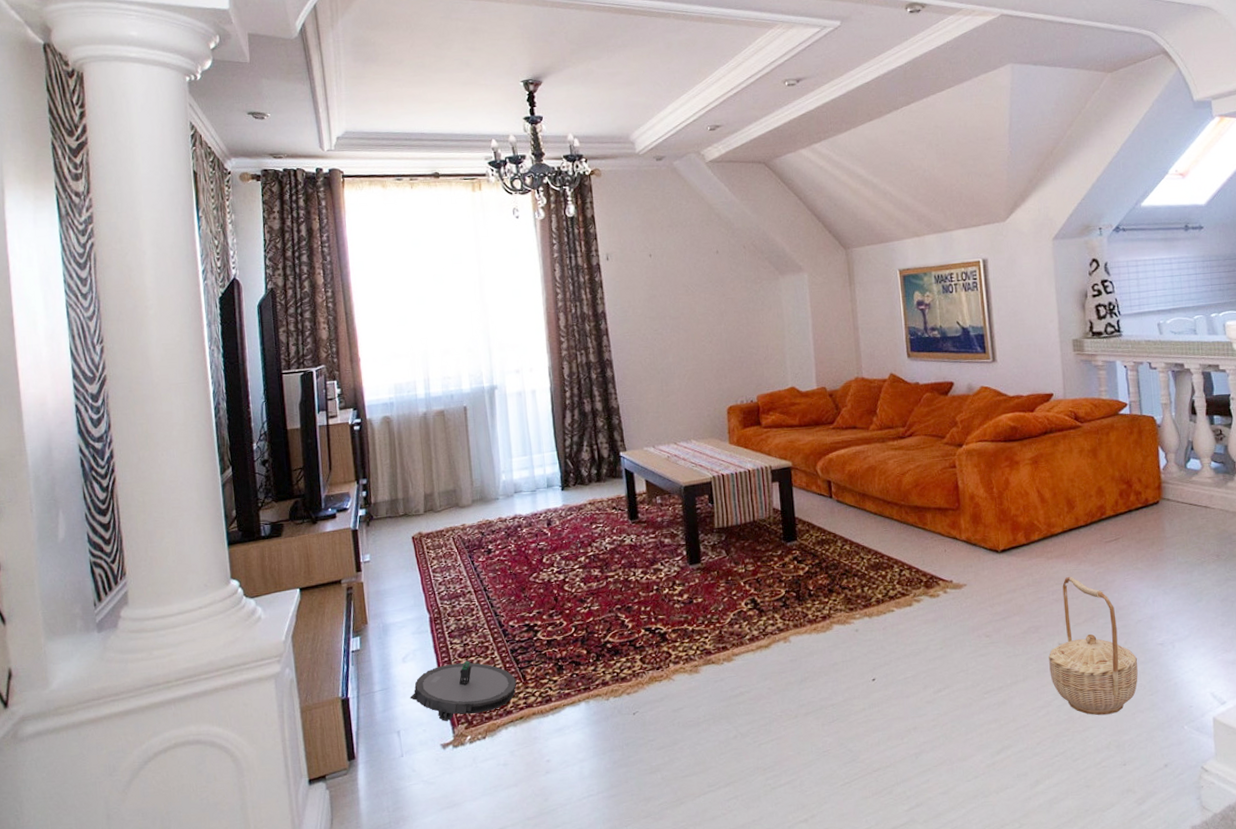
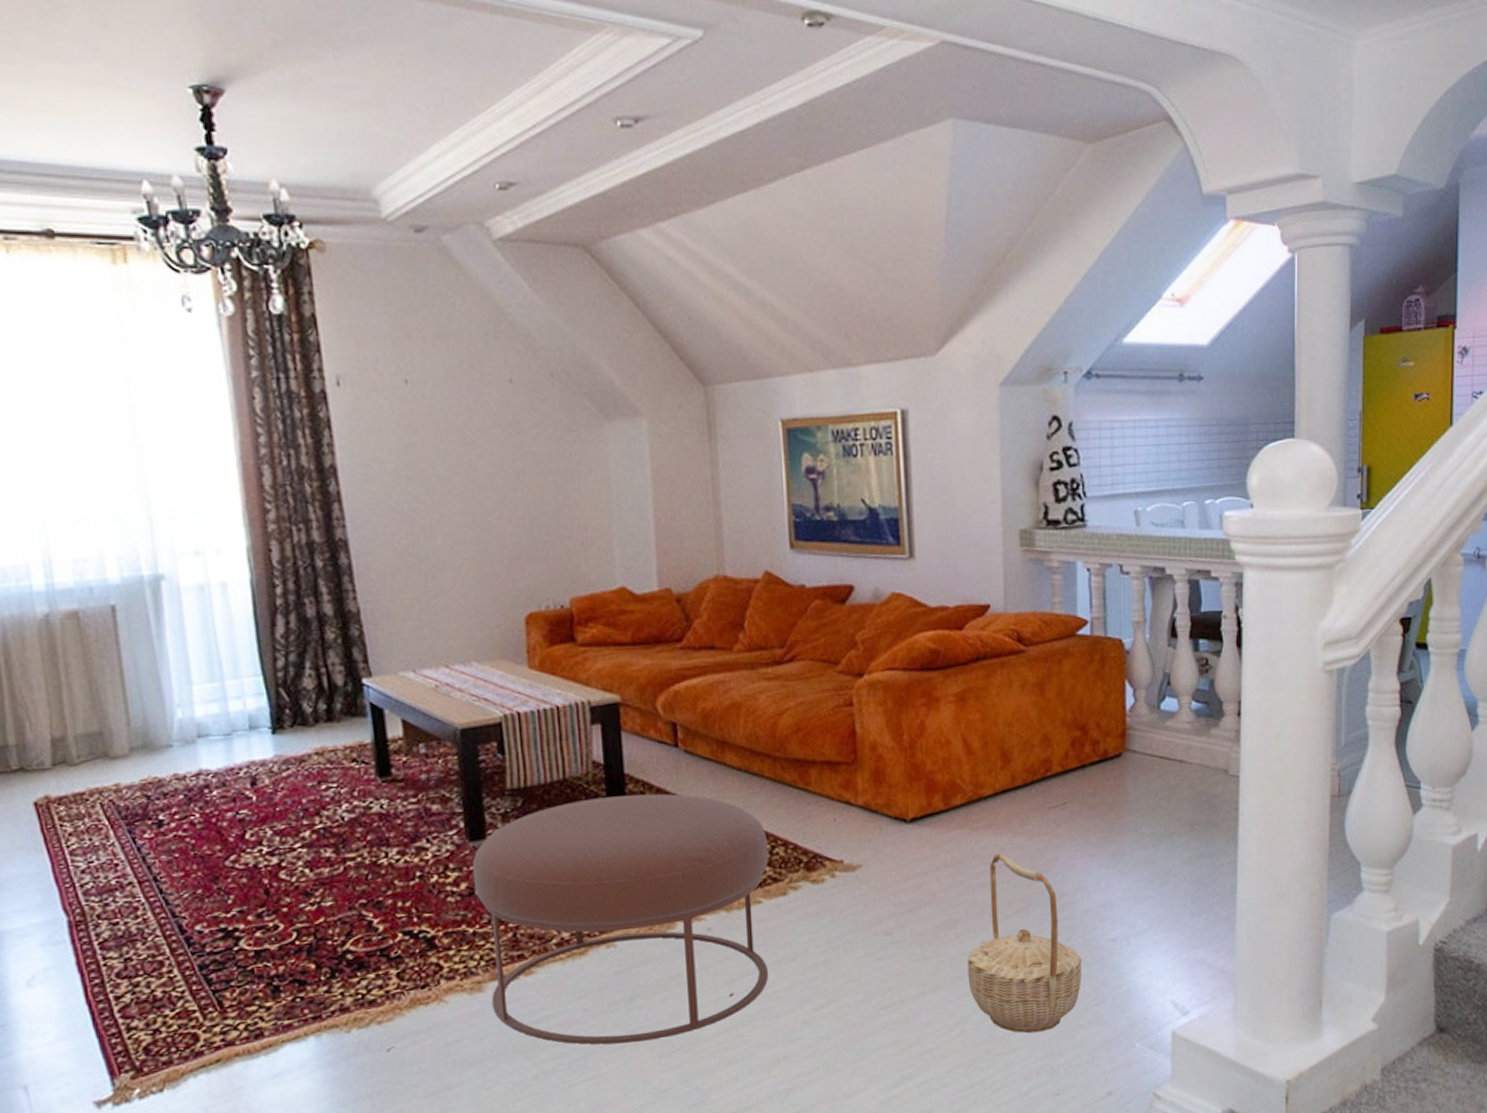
robot vacuum: present [410,661,517,722] -> none [41,983,210,1070]
ottoman: none [691,531,901,715] -> present [472,793,769,1045]

